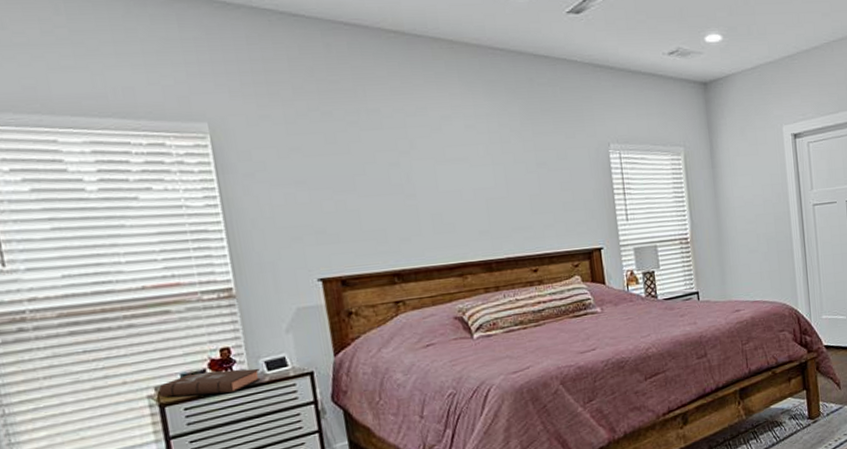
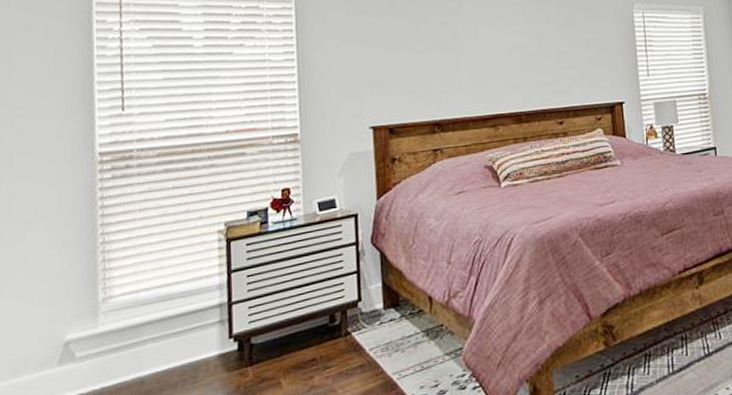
book: present [158,368,261,398] -> none [227,208,313,233]

